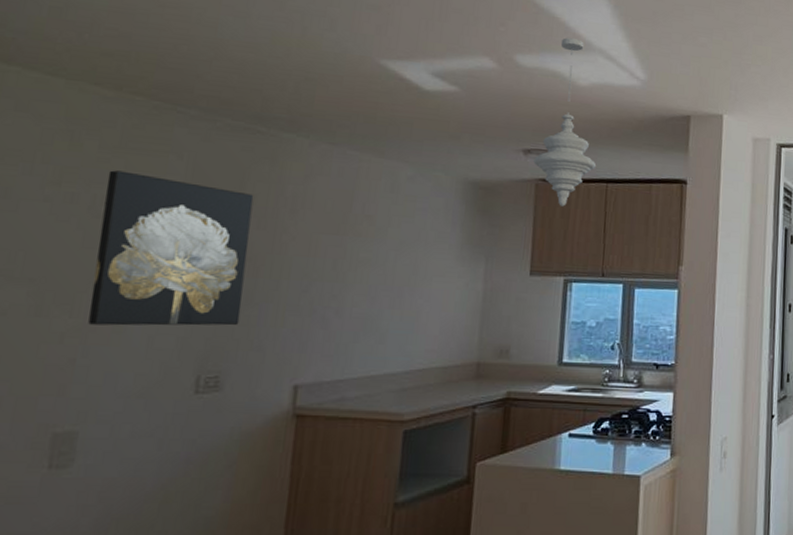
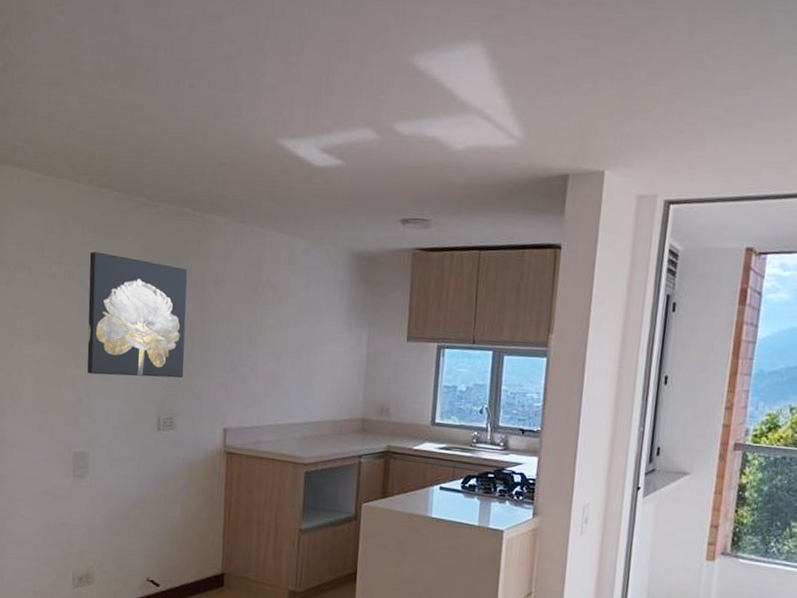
pendant light: present [533,37,597,207] -> none [411,100,470,275]

